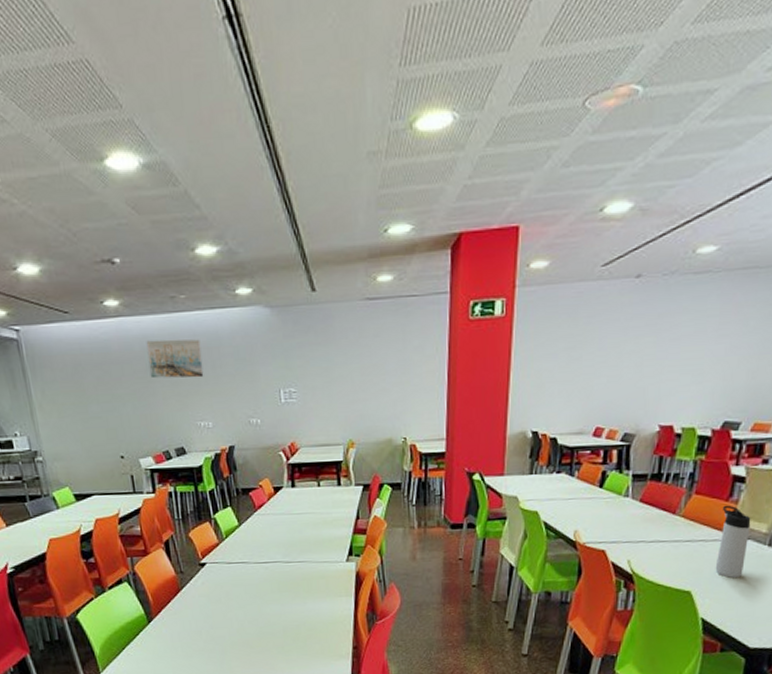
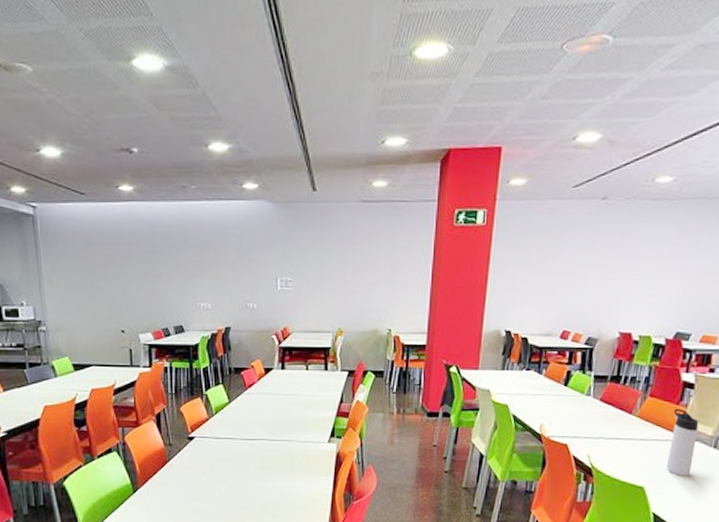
wall art: present [146,339,204,379] -> none [155,224,207,262]

